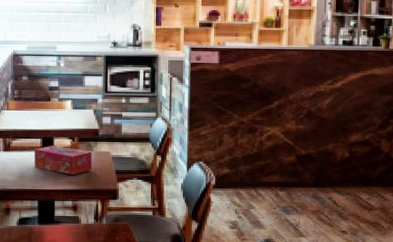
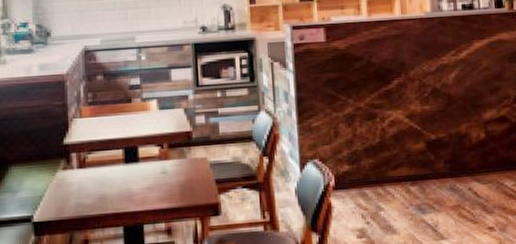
tissue box: present [34,145,93,175] -> none [115,155,187,190]

